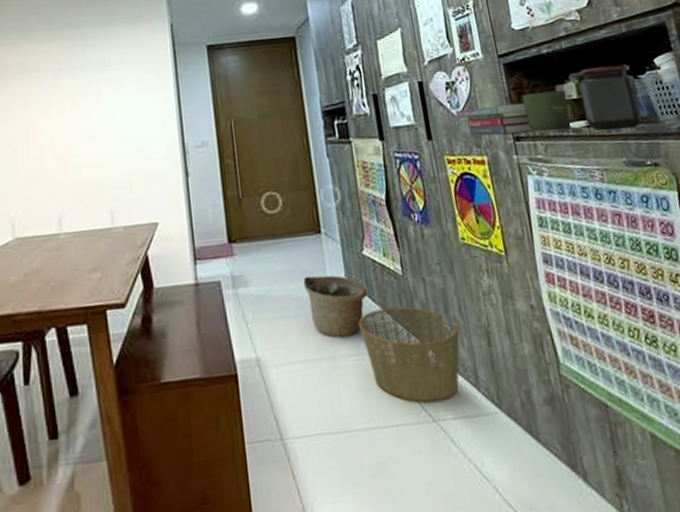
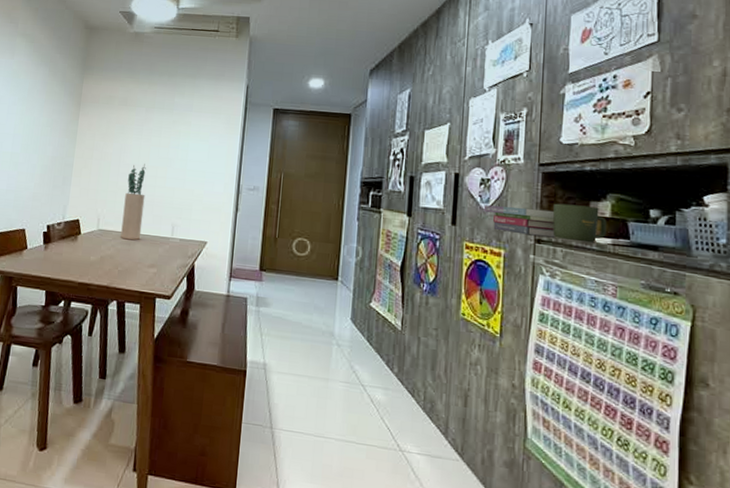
vase: none [43,141,73,244] -> present [120,164,146,241]
basket: present [303,275,368,338] -> none [314,311,368,367]
basket: present [359,306,460,403] -> none [354,351,441,438]
jar: present [578,64,643,131] -> none [613,192,676,256]

